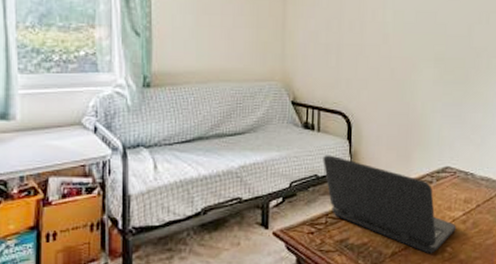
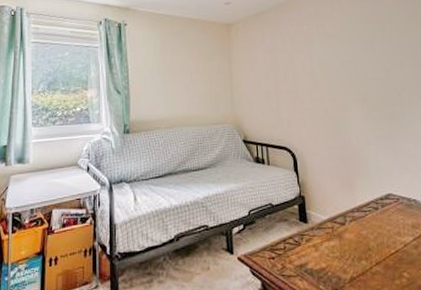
laptop: present [323,155,456,254] -> none [275,185,410,280]

